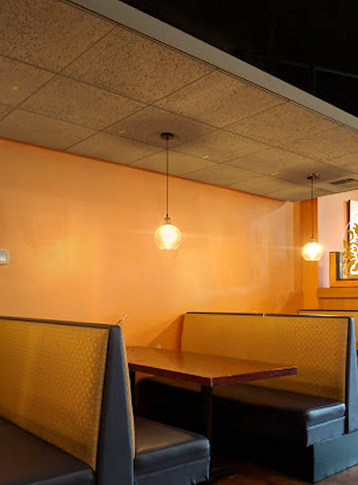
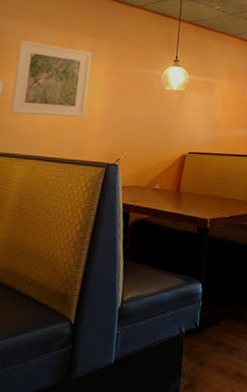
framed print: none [19,209,85,281] -> present [9,40,92,117]

